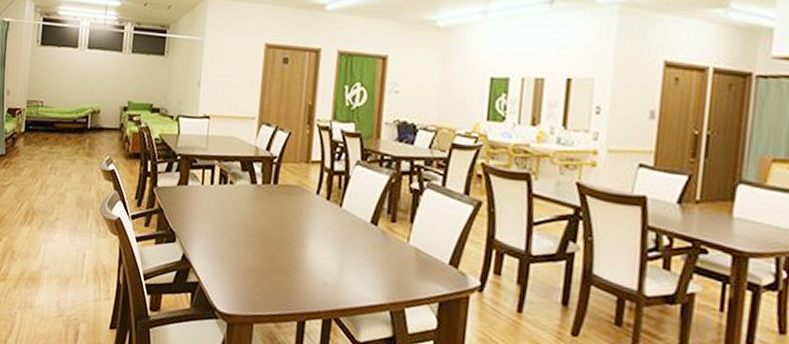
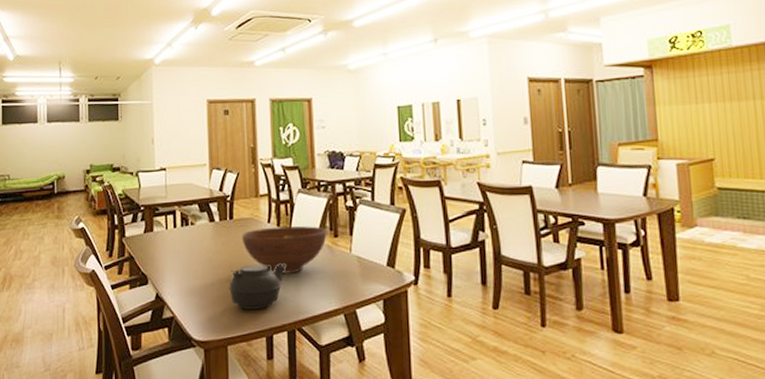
teapot: none [263,239,332,290] -> present [229,264,287,310]
fruit bowl: none [284,199,383,256] -> present [241,226,327,274]

